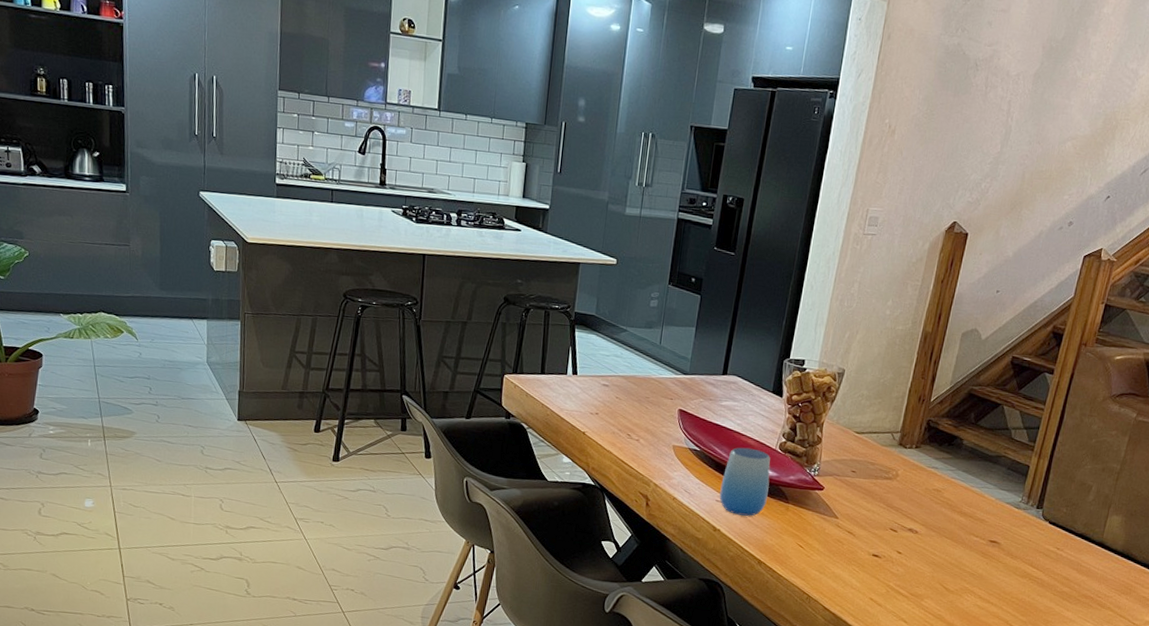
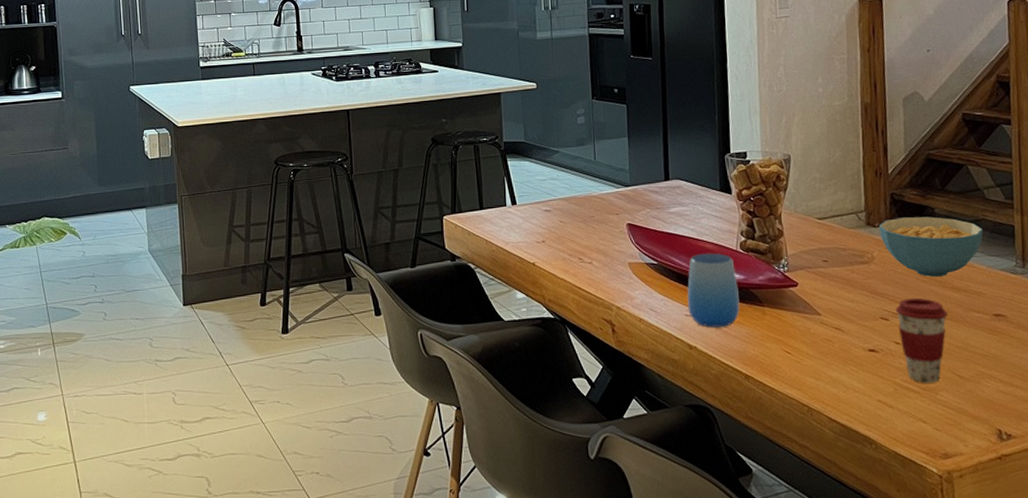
coffee cup: none [901,515,950,591] -> present [896,297,948,383]
cereal bowl: none [908,443,1001,501] -> present [878,216,983,277]

